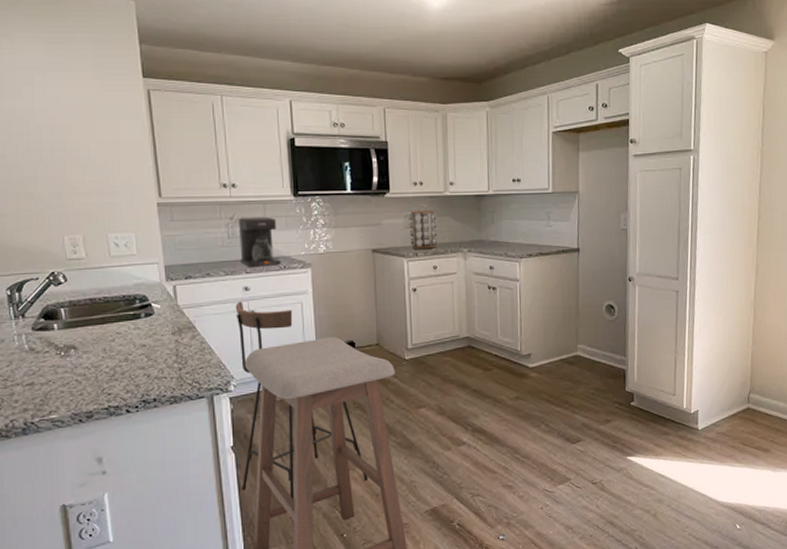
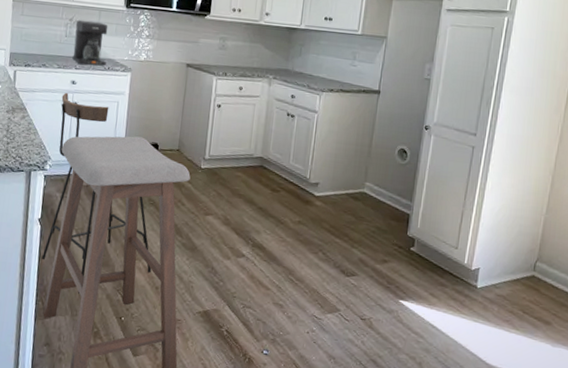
spice rack: present [409,204,438,250] -> none [221,29,249,71]

